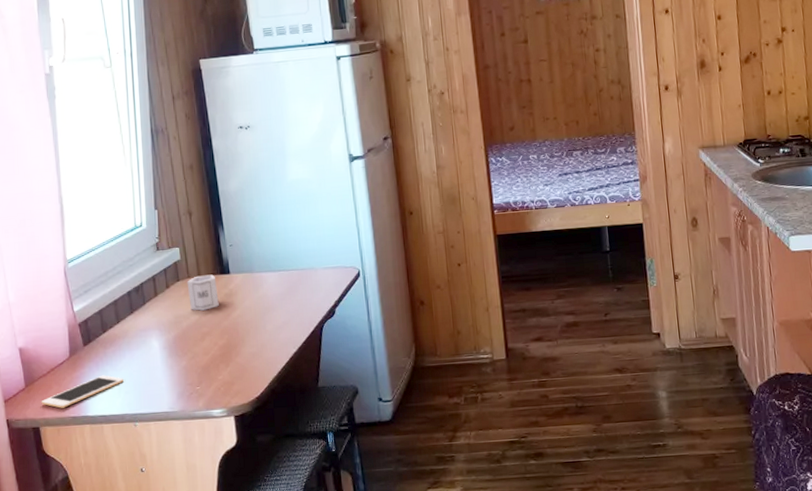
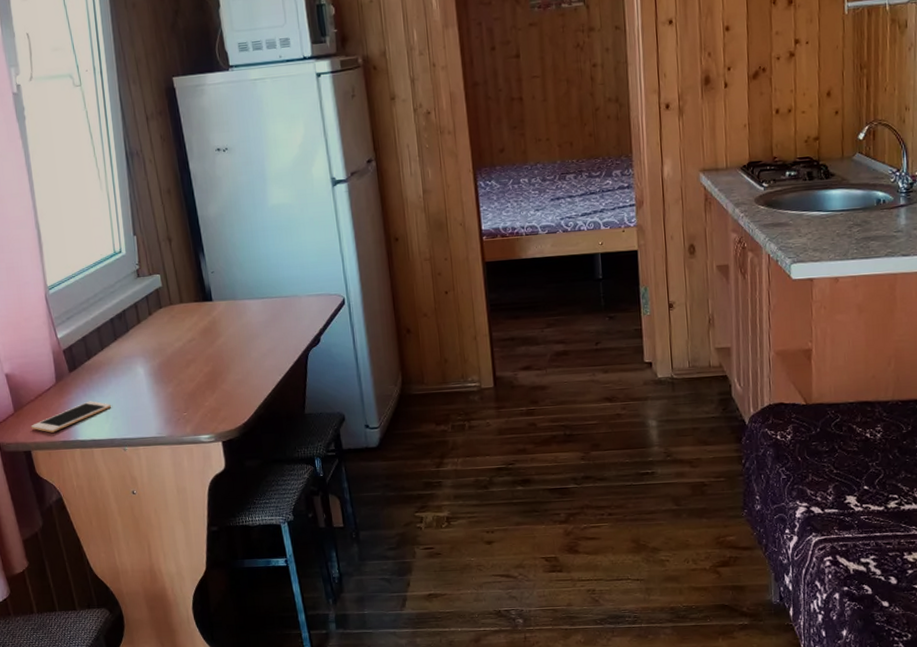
cup: present [187,274,219,311] -> none [169,301,203,338]

